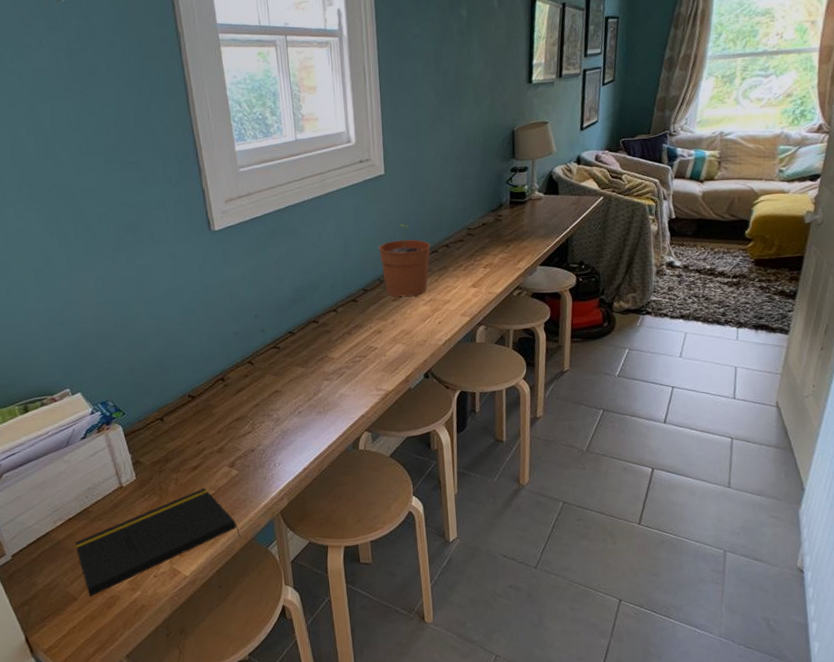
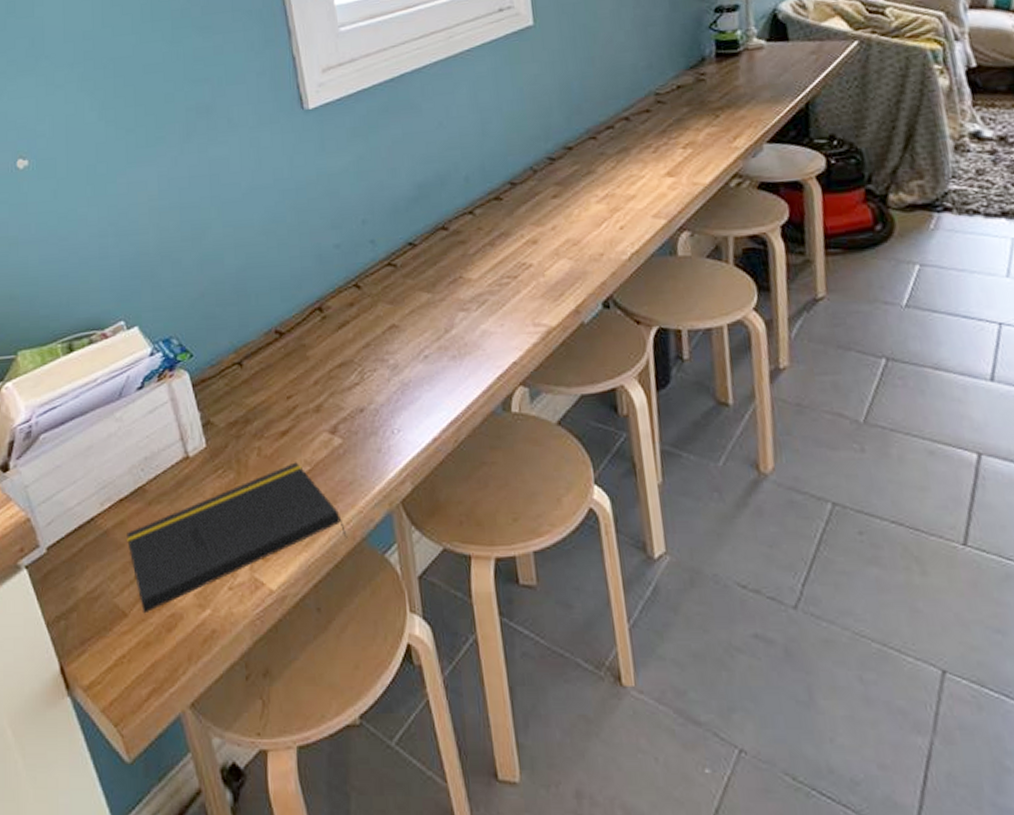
plant pot: present [378,224,431,298] -> none [529,91,604,193]

